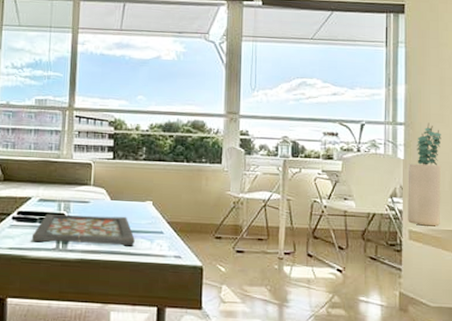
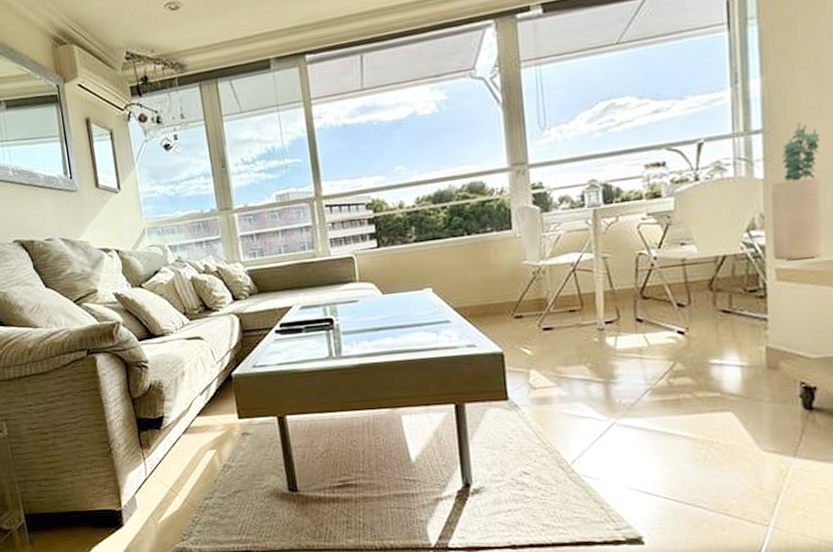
decorative tray: present [32,214,135,246] -> none [301,310,418,353]

